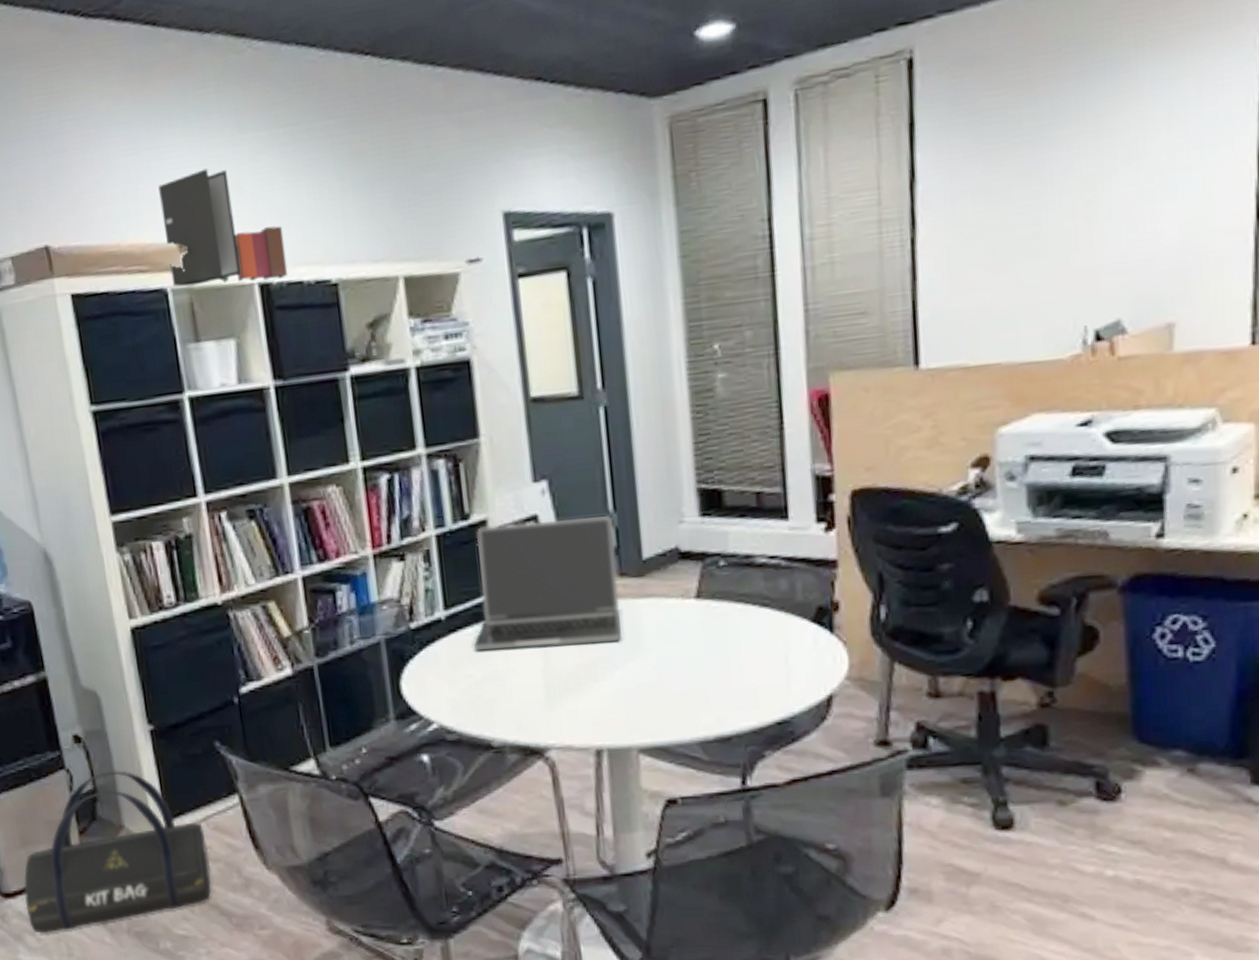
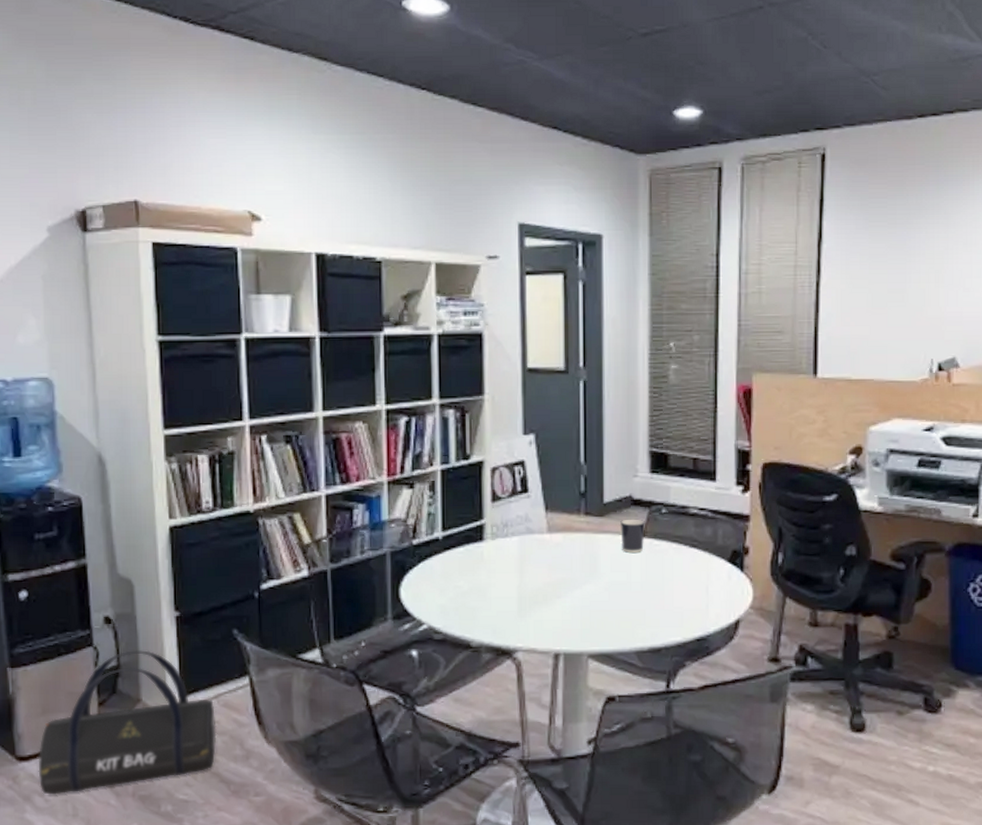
binder: present [158,168,242,287] -> none [240,157,302,249]
books: present [219,225,288,283] -> none [282,210,341,253]
laptop: present [473,515,621,651] -> none [463,465,584,567]
mug: none [666,576,699,620] -> present [620,519,645,553]

